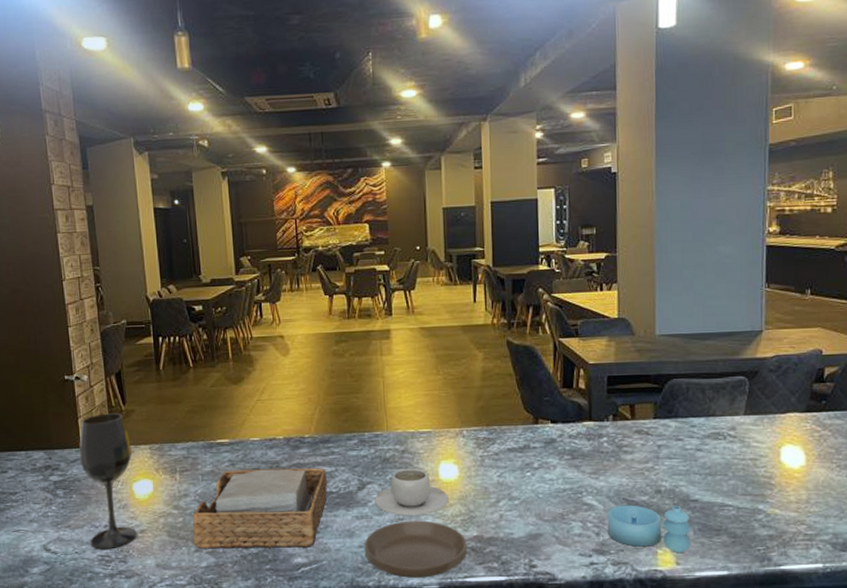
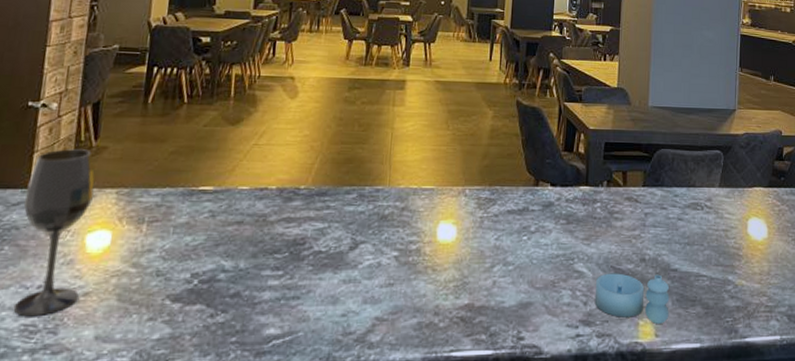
napkin holder: present [192,468,328,549] -> none [147,222,318,317]
saucer: present [364,520,468,578] -> none [346,286,457,352]
teacup: present [374,468,449,516] -> none [365,227,444,280]

